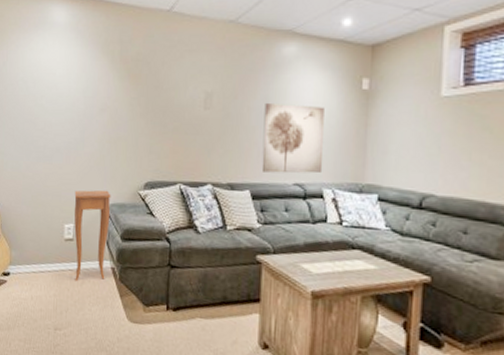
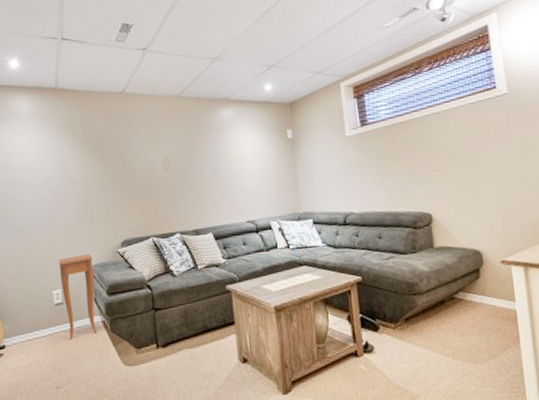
wall art: present [261,104,324,174] -> none [214,156,268,216]

